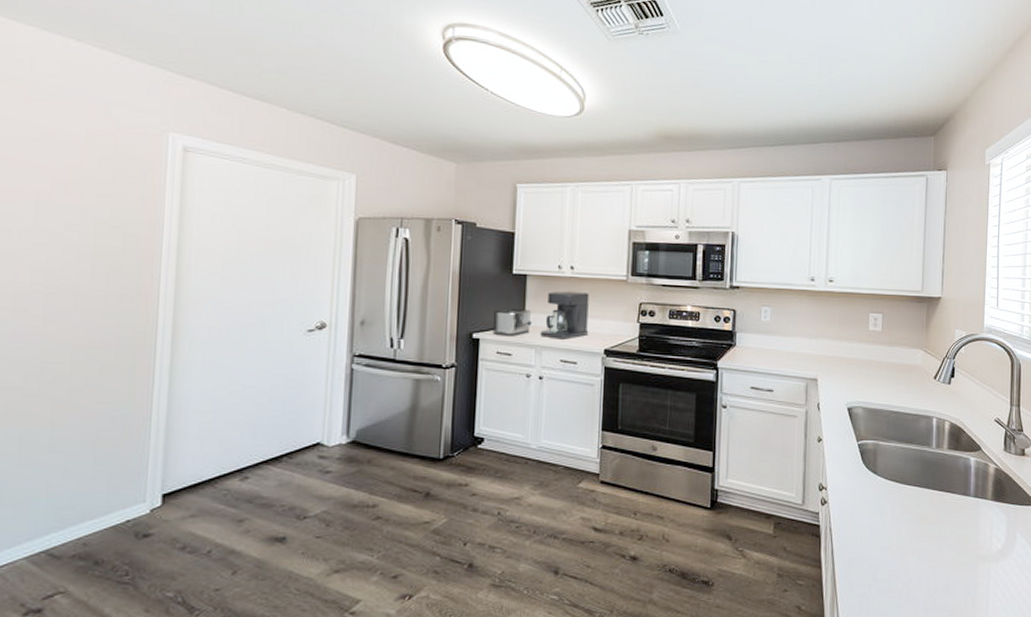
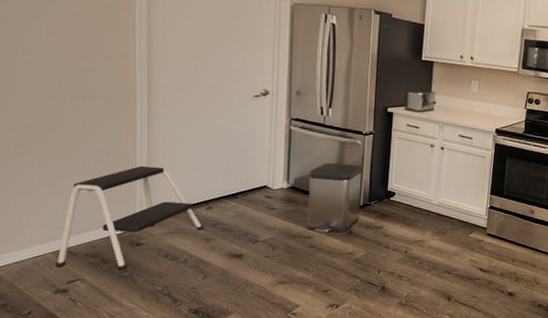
step stool: none [29,429,235,578] -> present [55,165,203,270]
pedal bin: none [371,407,443,497] -> present [307,163,363,233]
coffee maker: present [540,290,589,340] -> none [443,77,485,119]

